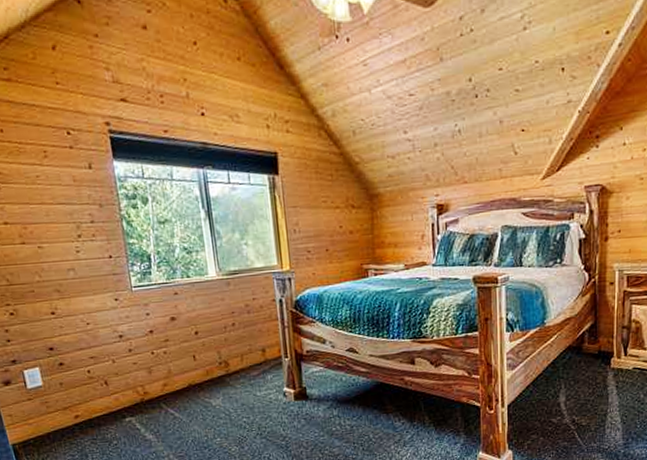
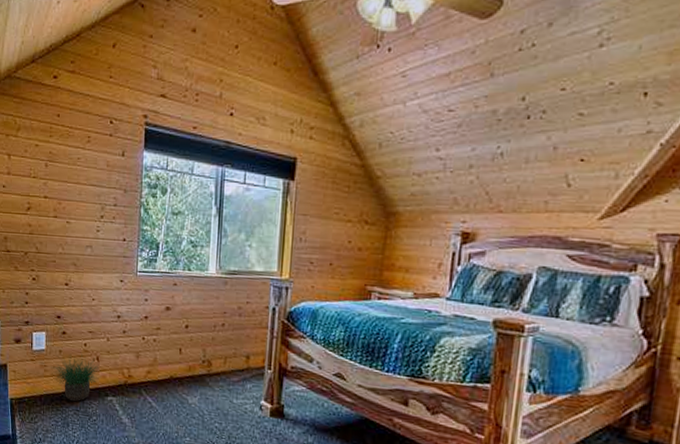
potted plant: none [55,381,113,432] -> present [52,353,101,402]

